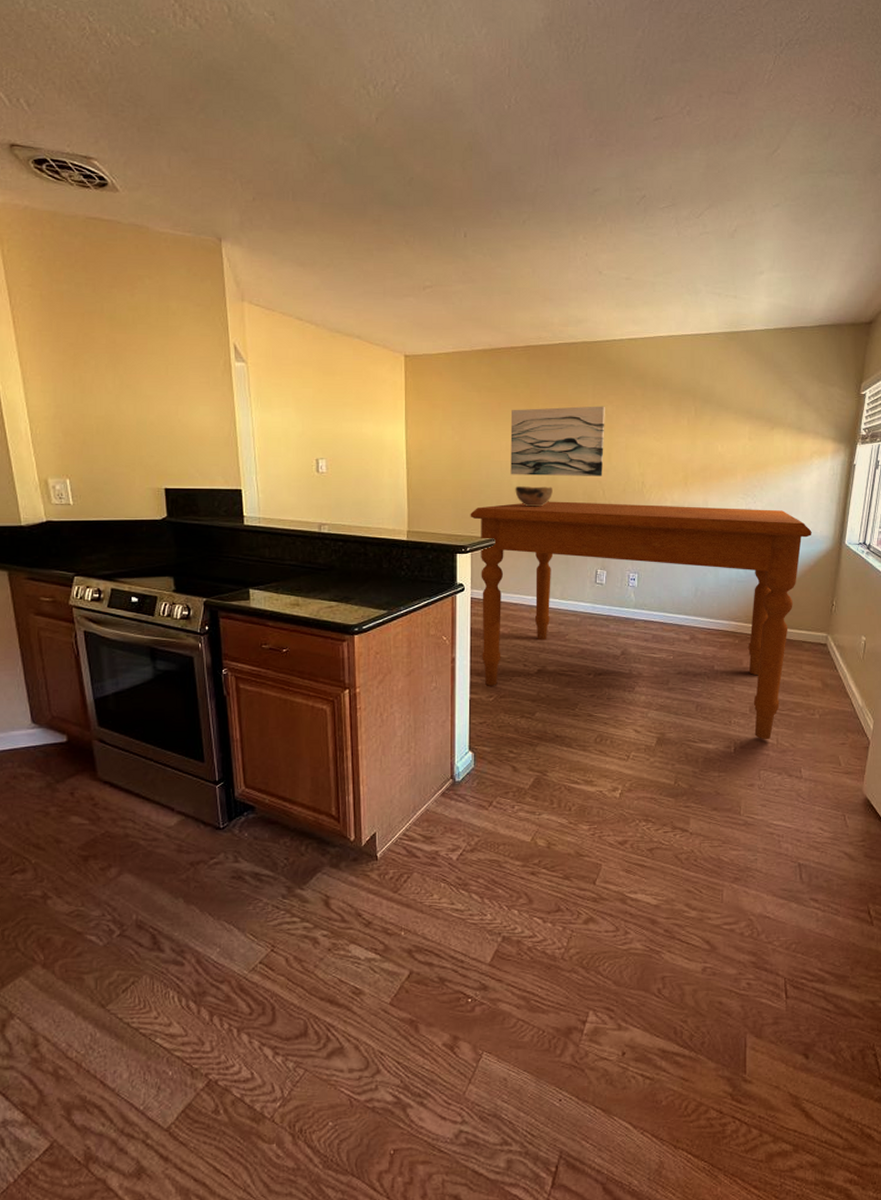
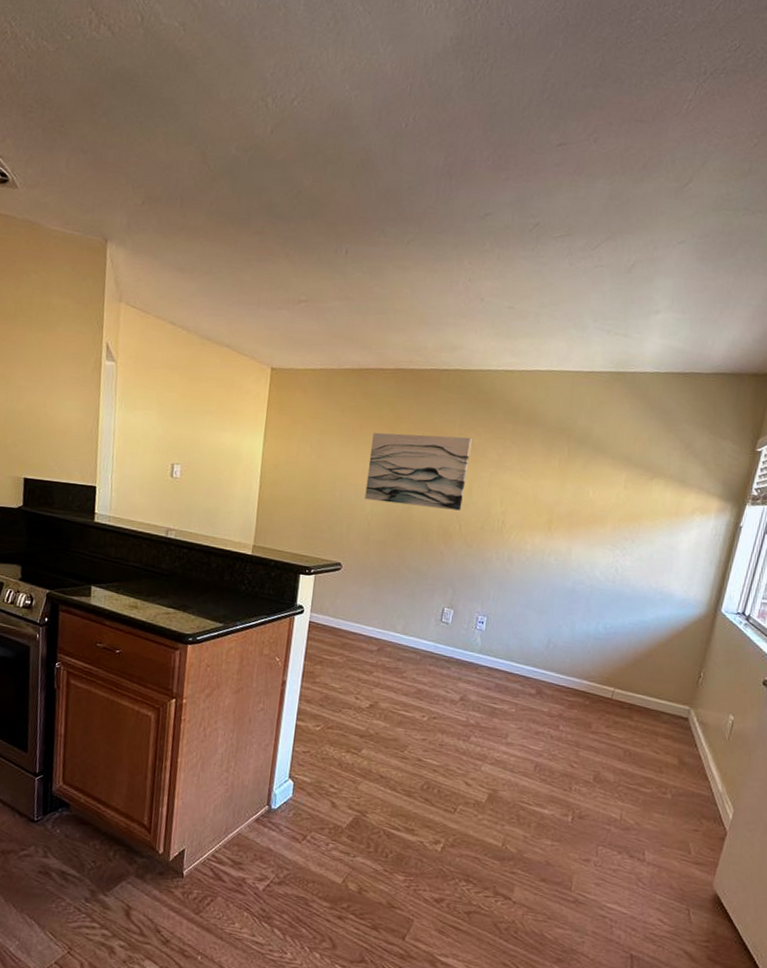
dining table: present [470,501,812,740] -> none [313,529,685,814]
decorative bowl: present [515,486,553,507] -> none [367,512,407,536]

